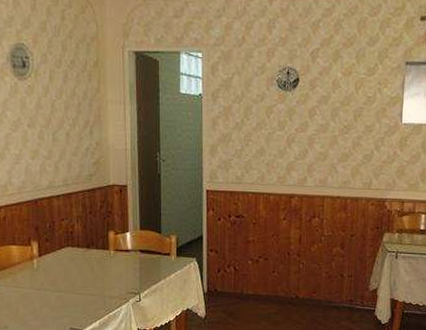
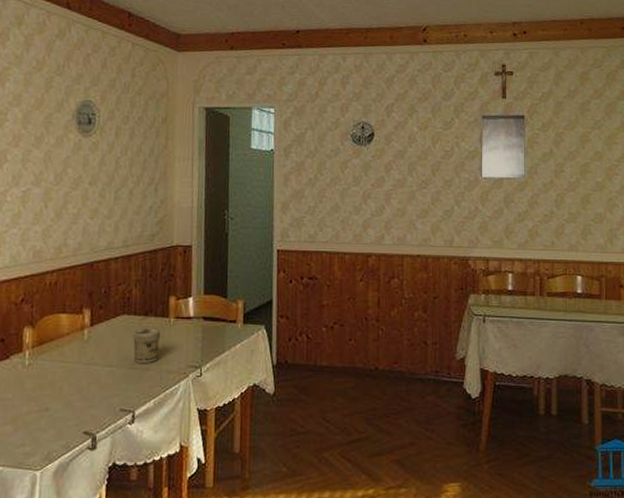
jar: none [78,259,103,289] -> present [133,328,161,363]

